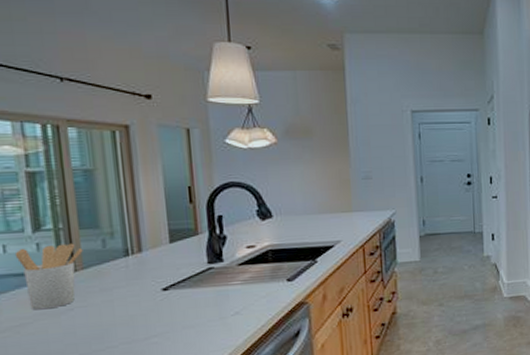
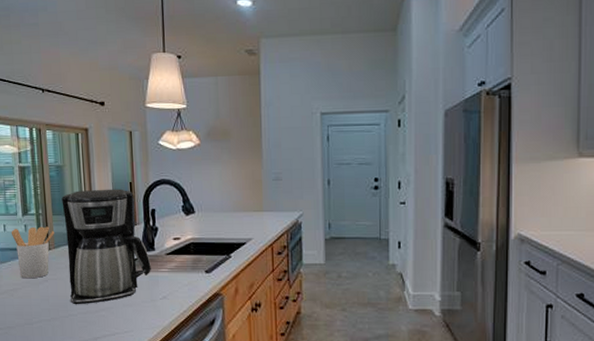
coffee maker: none [92,194,219,335] -> present [61,189,151,305]

